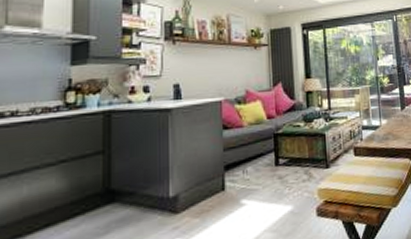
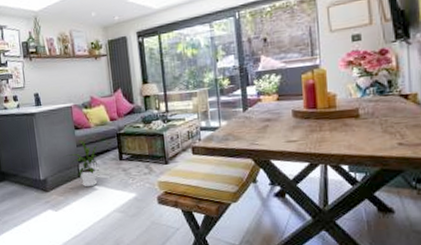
house plant: none [209,142,251,203] -> present [66,140,100,187]

